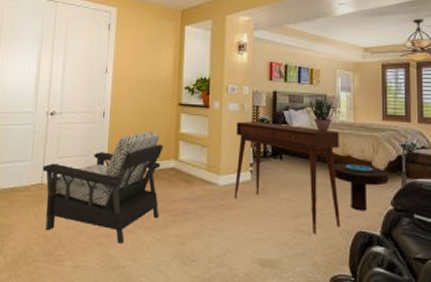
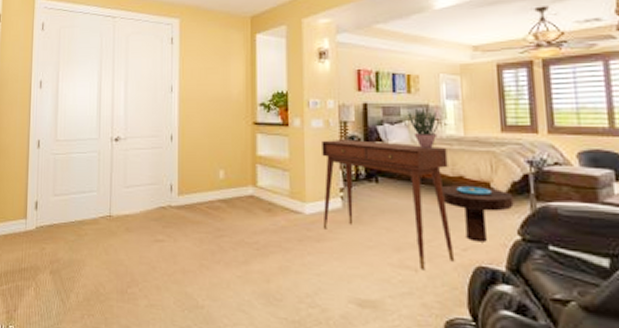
armchair: present [42,131,163,244] -> none [110,155,239,281]

